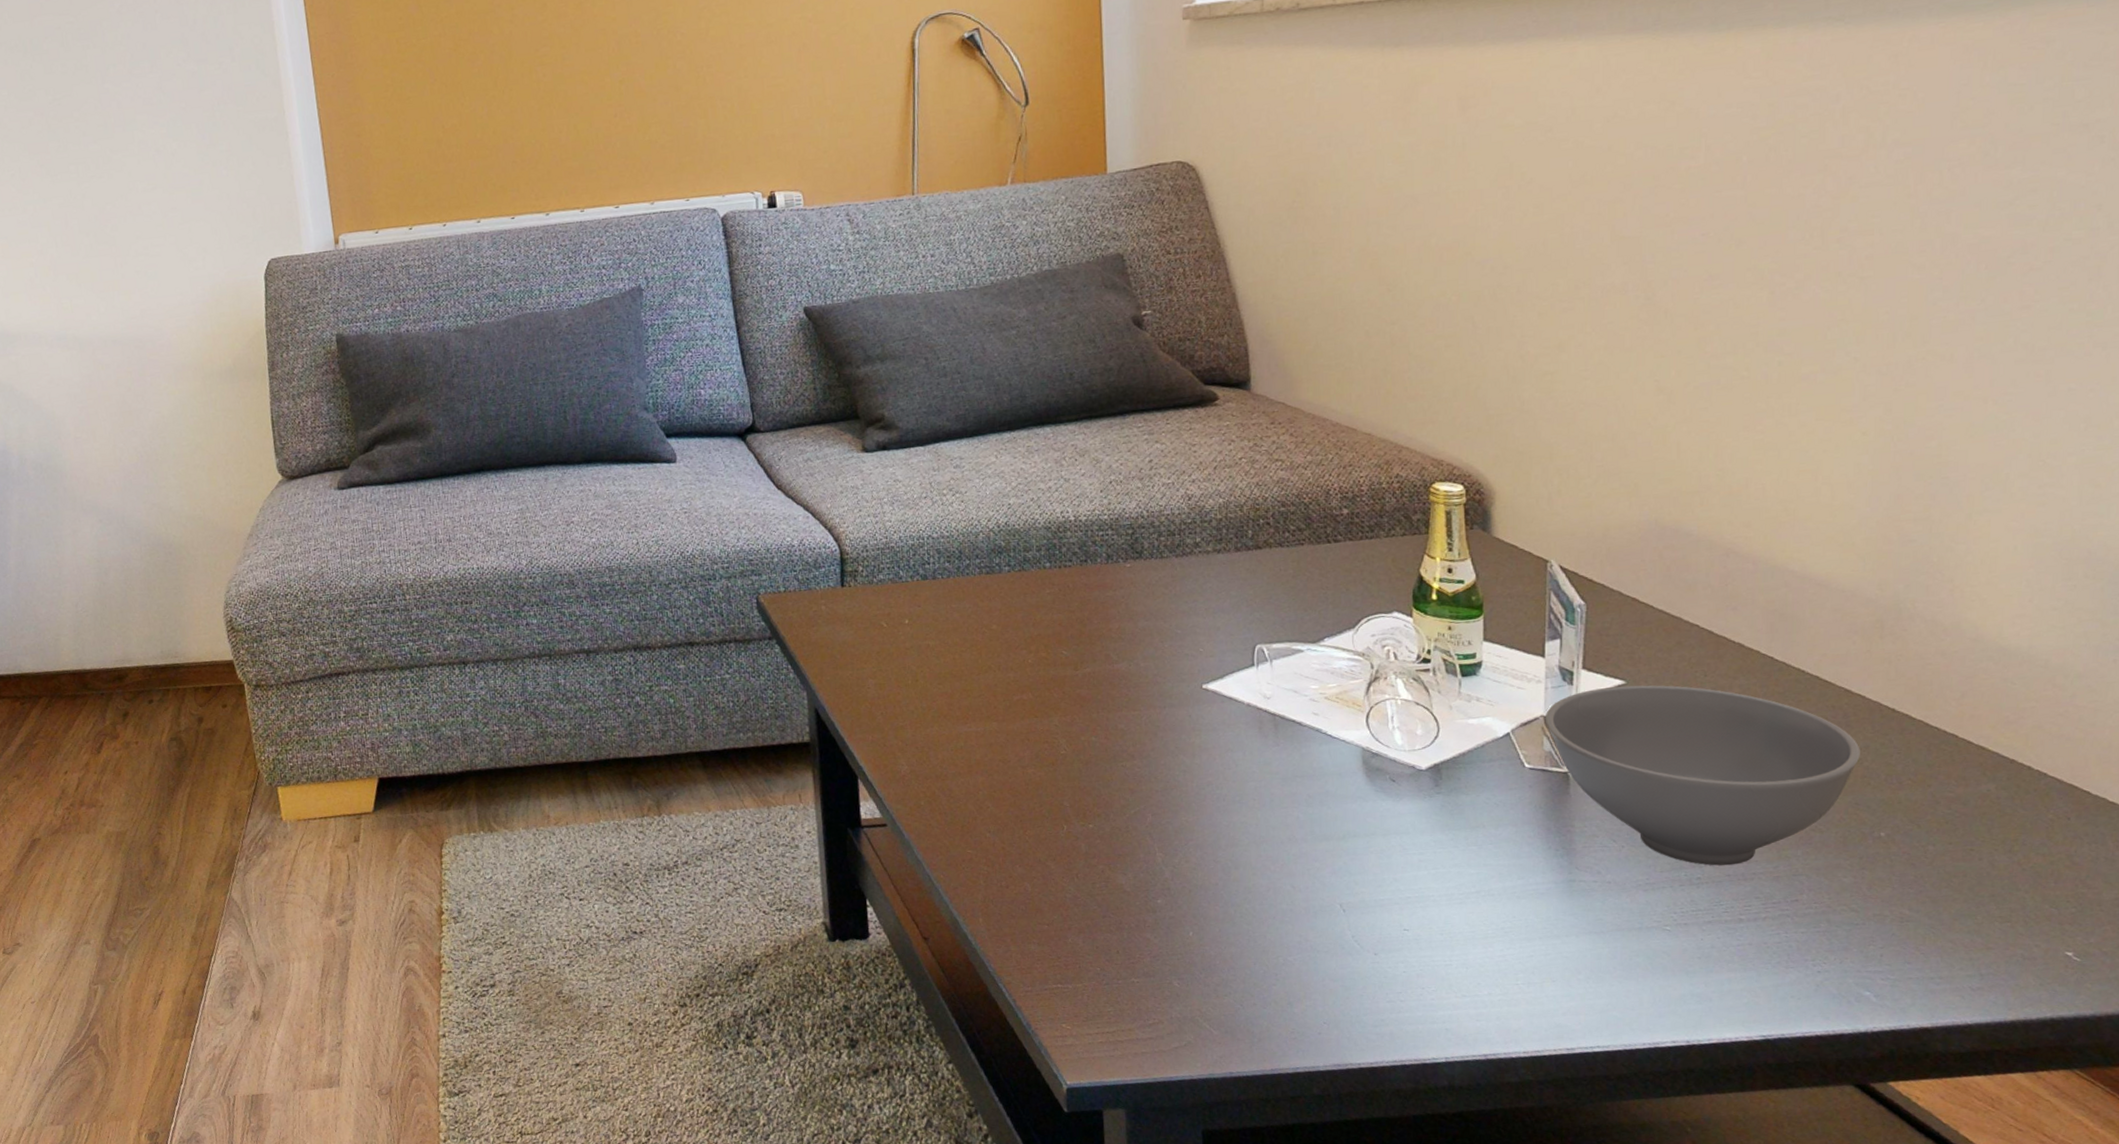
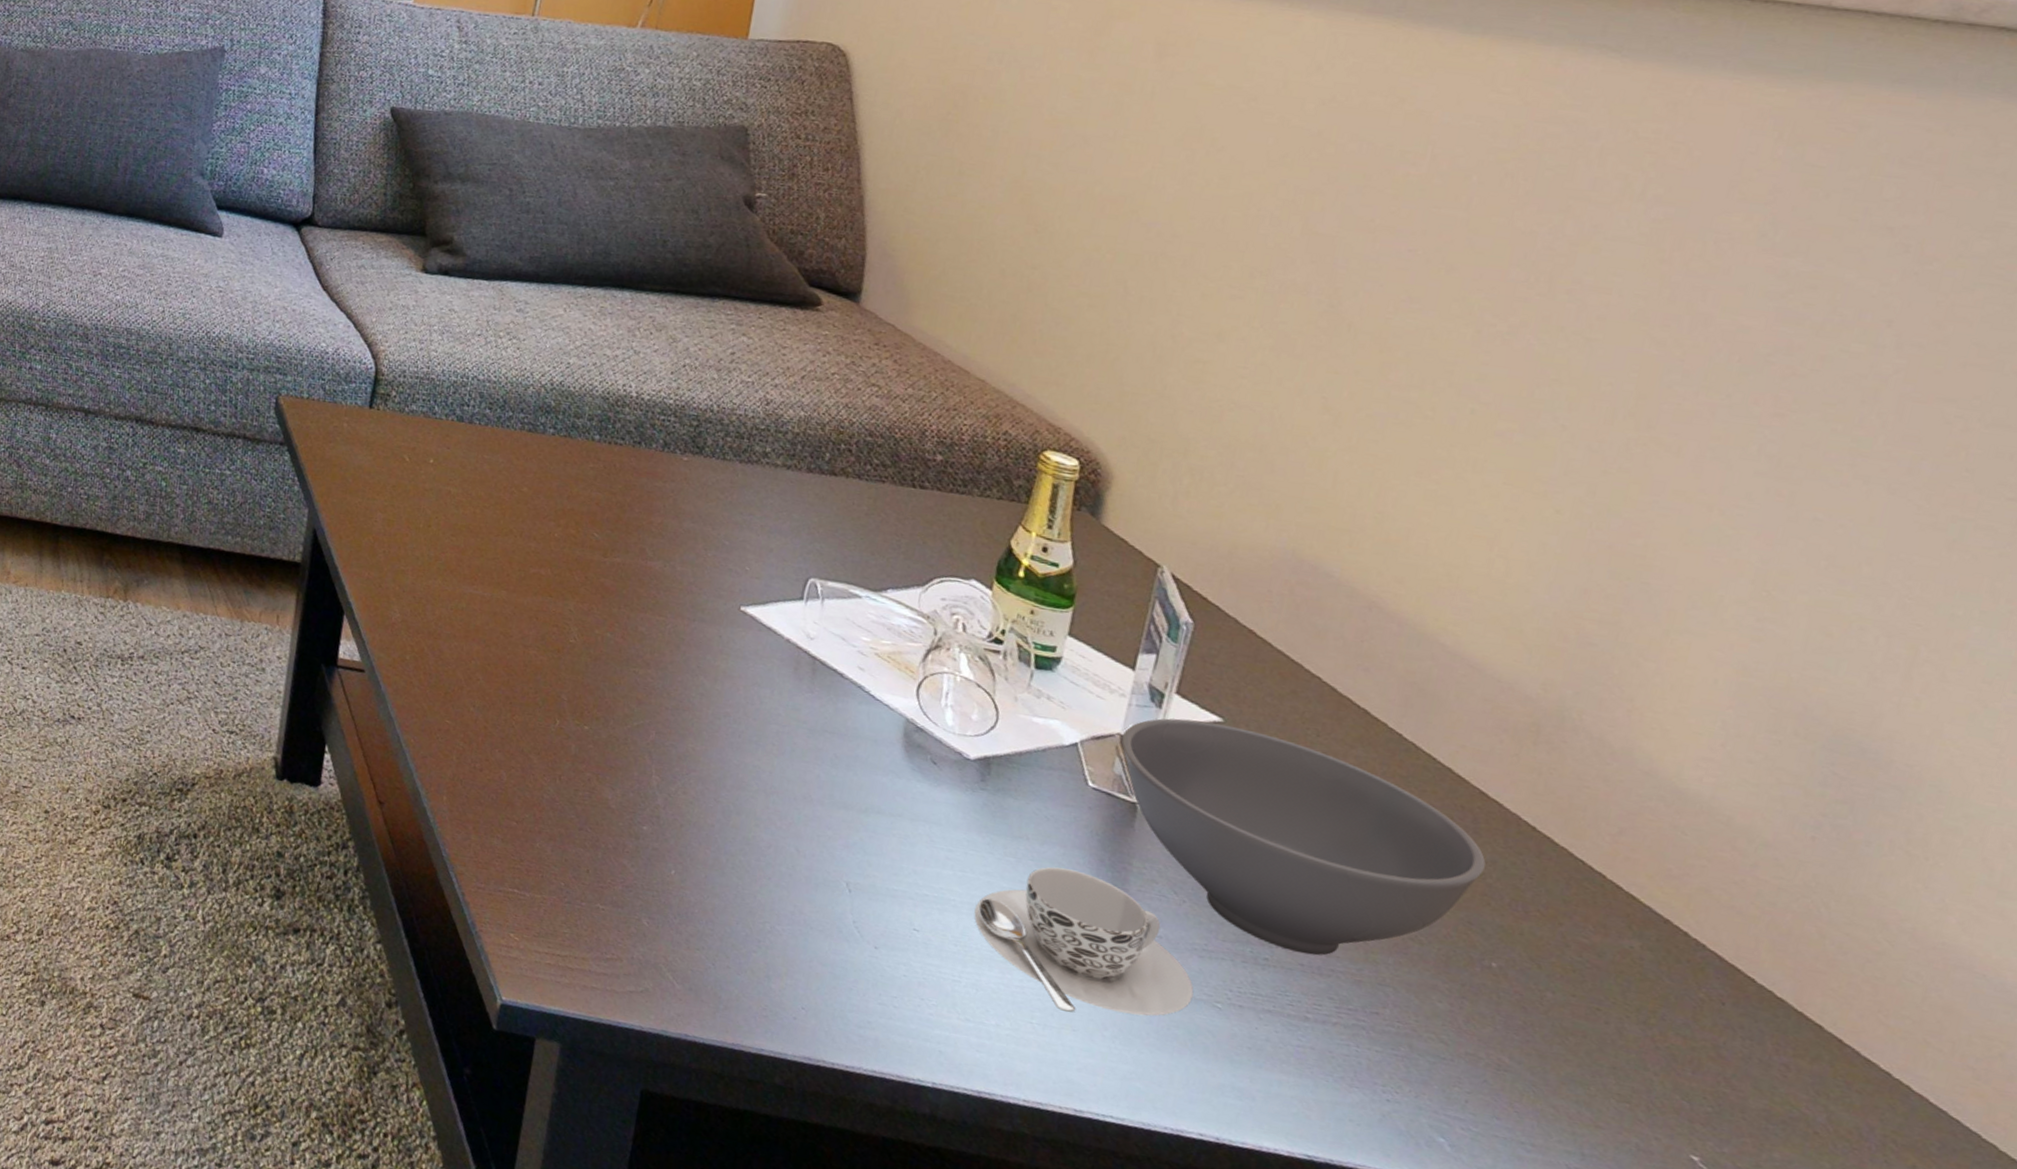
teacup: none [1452,843,1645,968] -> present [974,866,1194,1017]

